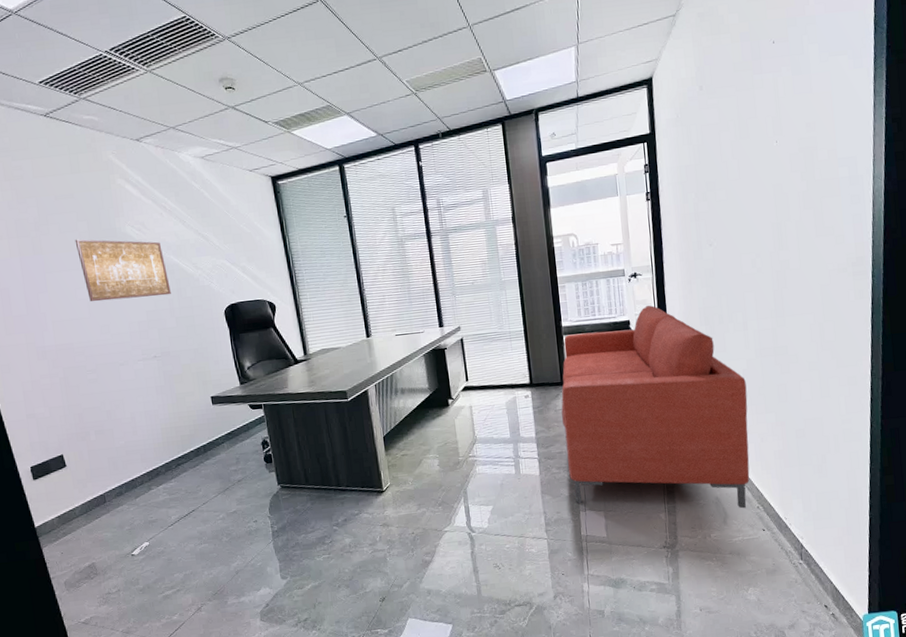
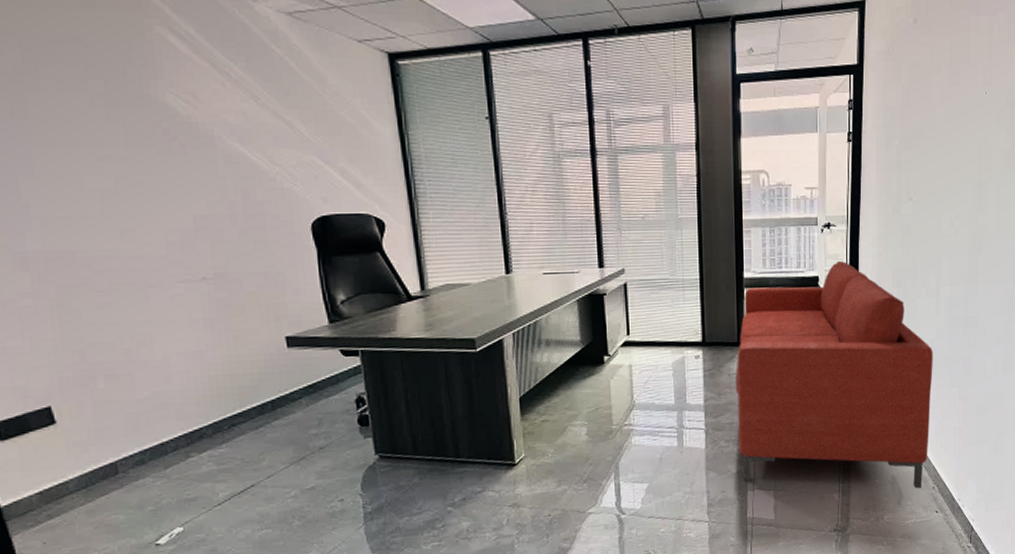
wall art: present [75,239,171,302] -> none [82,103,233,196]

